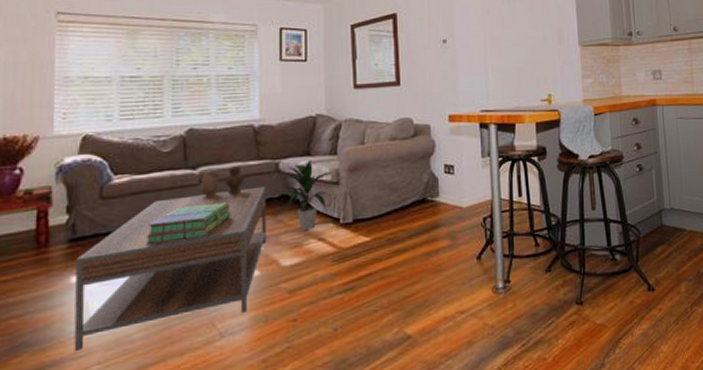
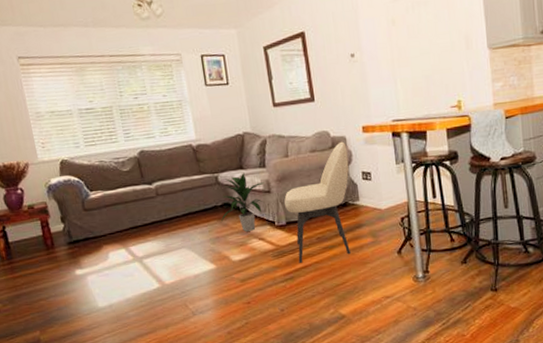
coffee table: present [74,186,267,351] -> none [76,196,218,323]
stack of books: present [145,202,231,244] -> none [123,210,186,245]
vase: present [200,166,245,198] -> none [157,180,192,207]
chair: none [354,130,431,270] -> present [284,141,351,263]

